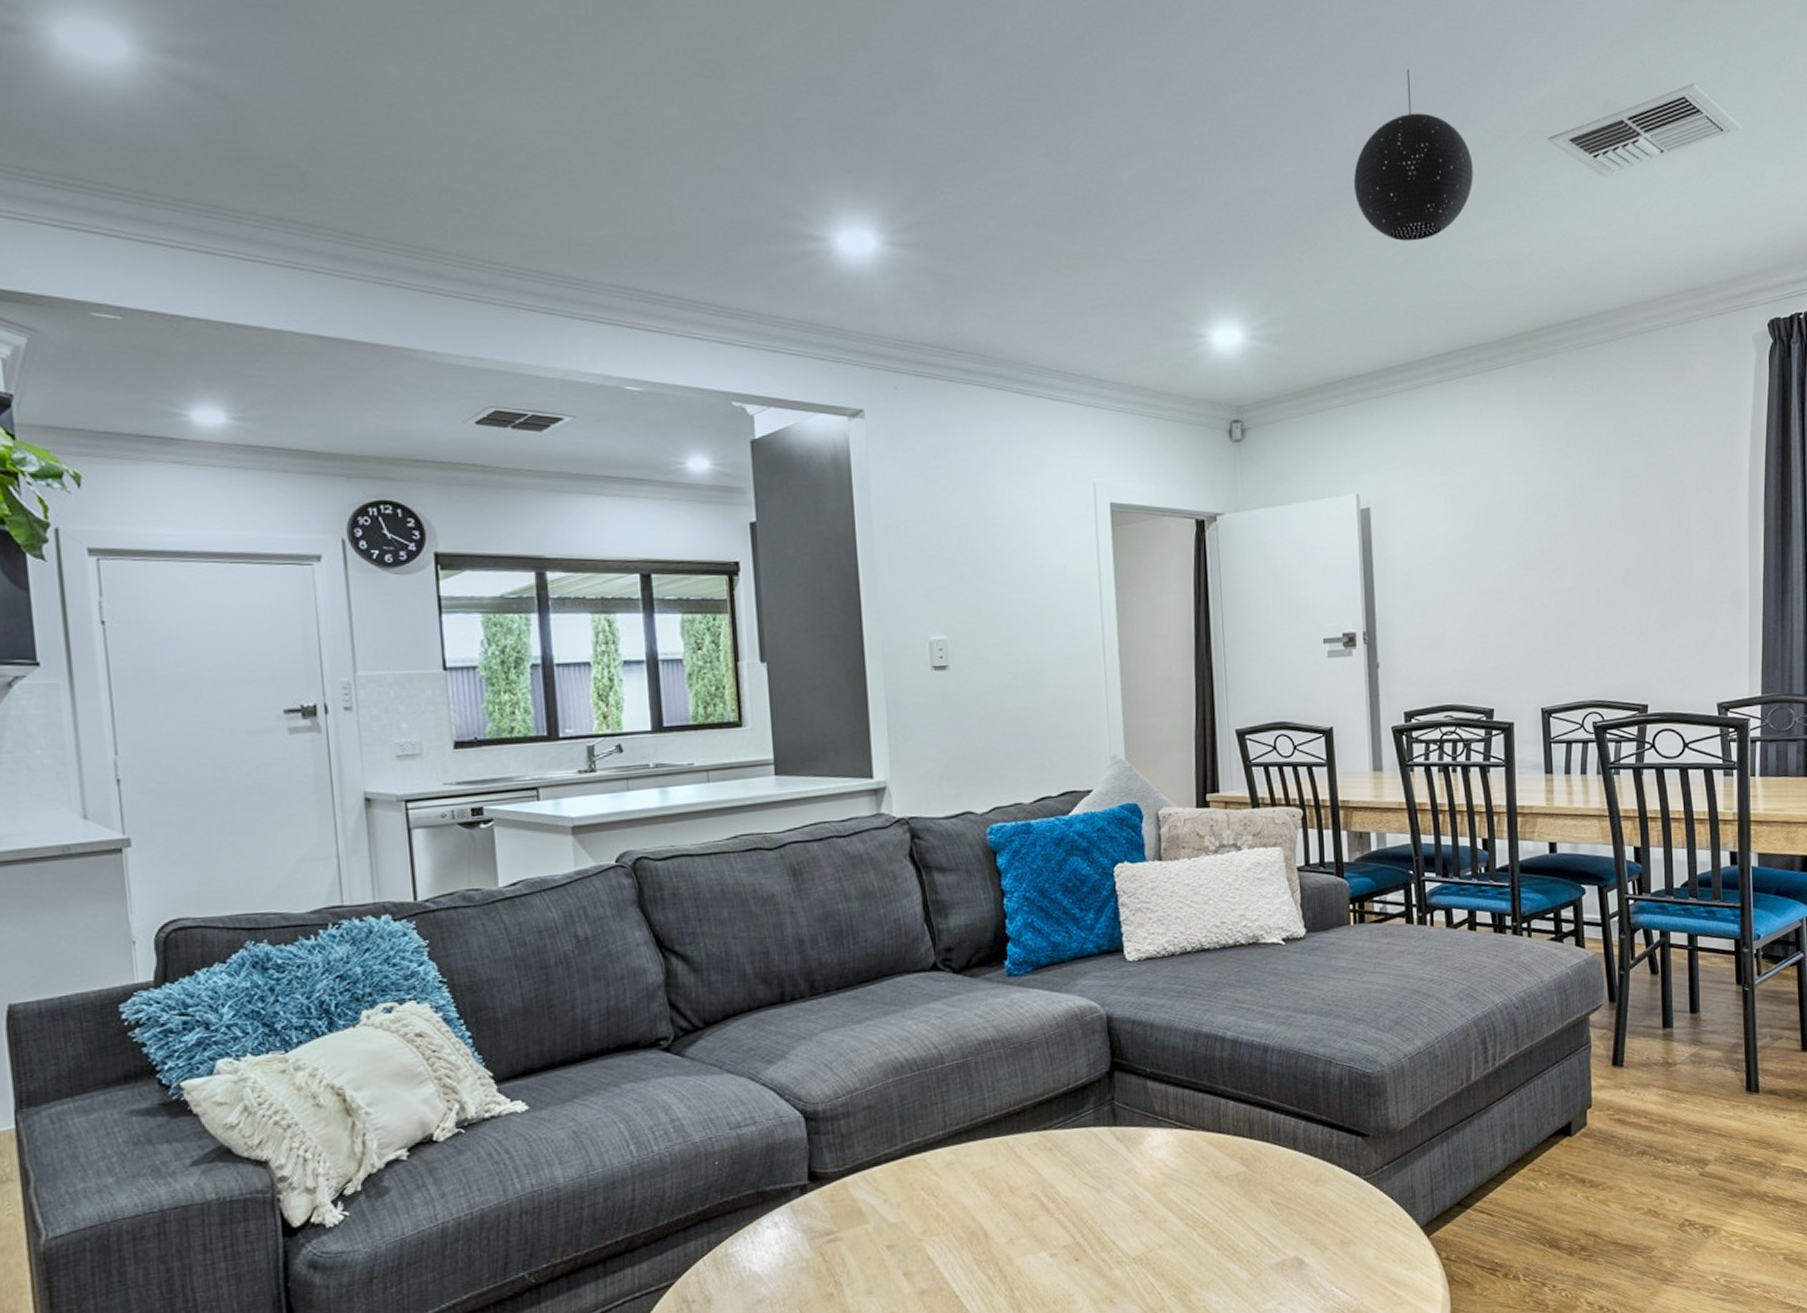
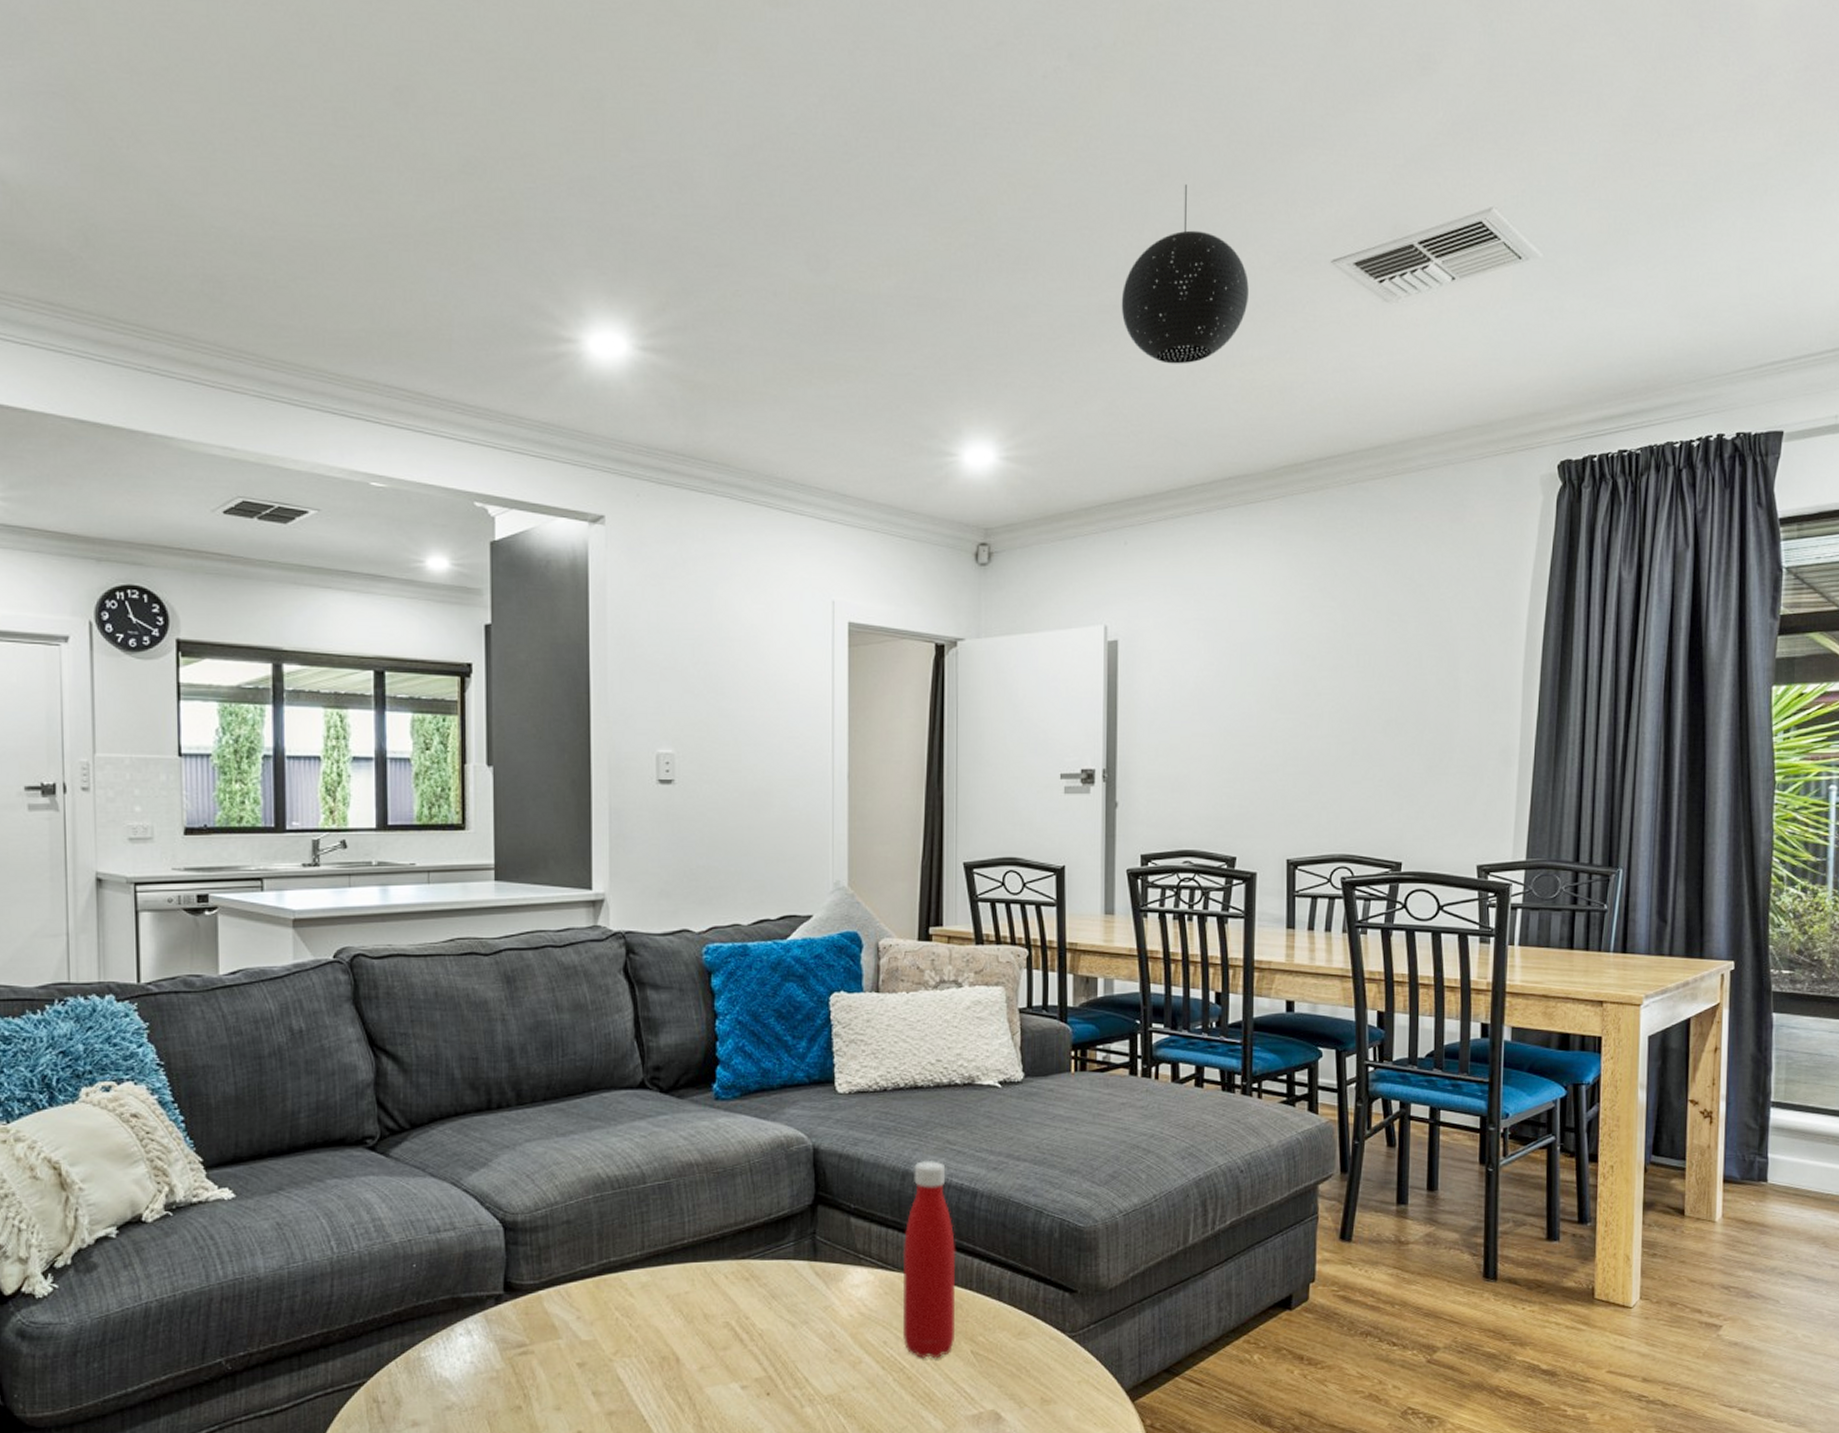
bottle: none [1199,1019,1255,1213] -> present [902,1160,956,1359]

